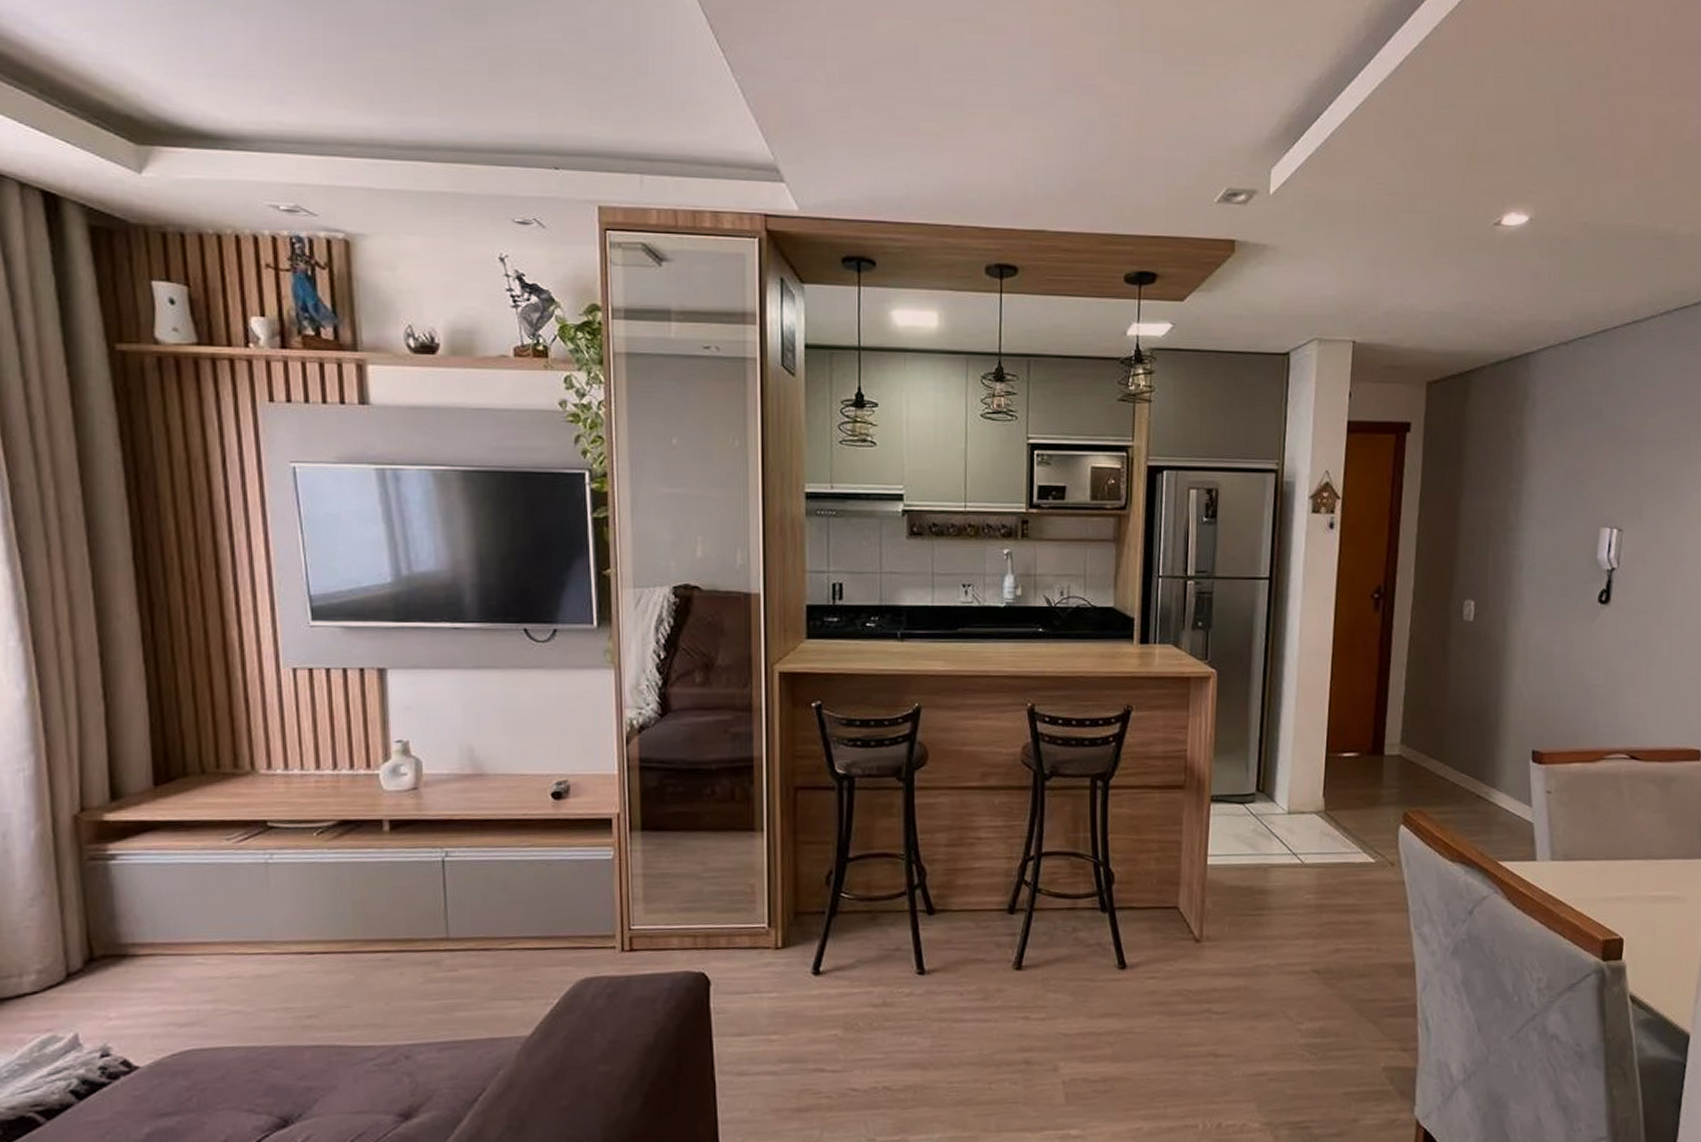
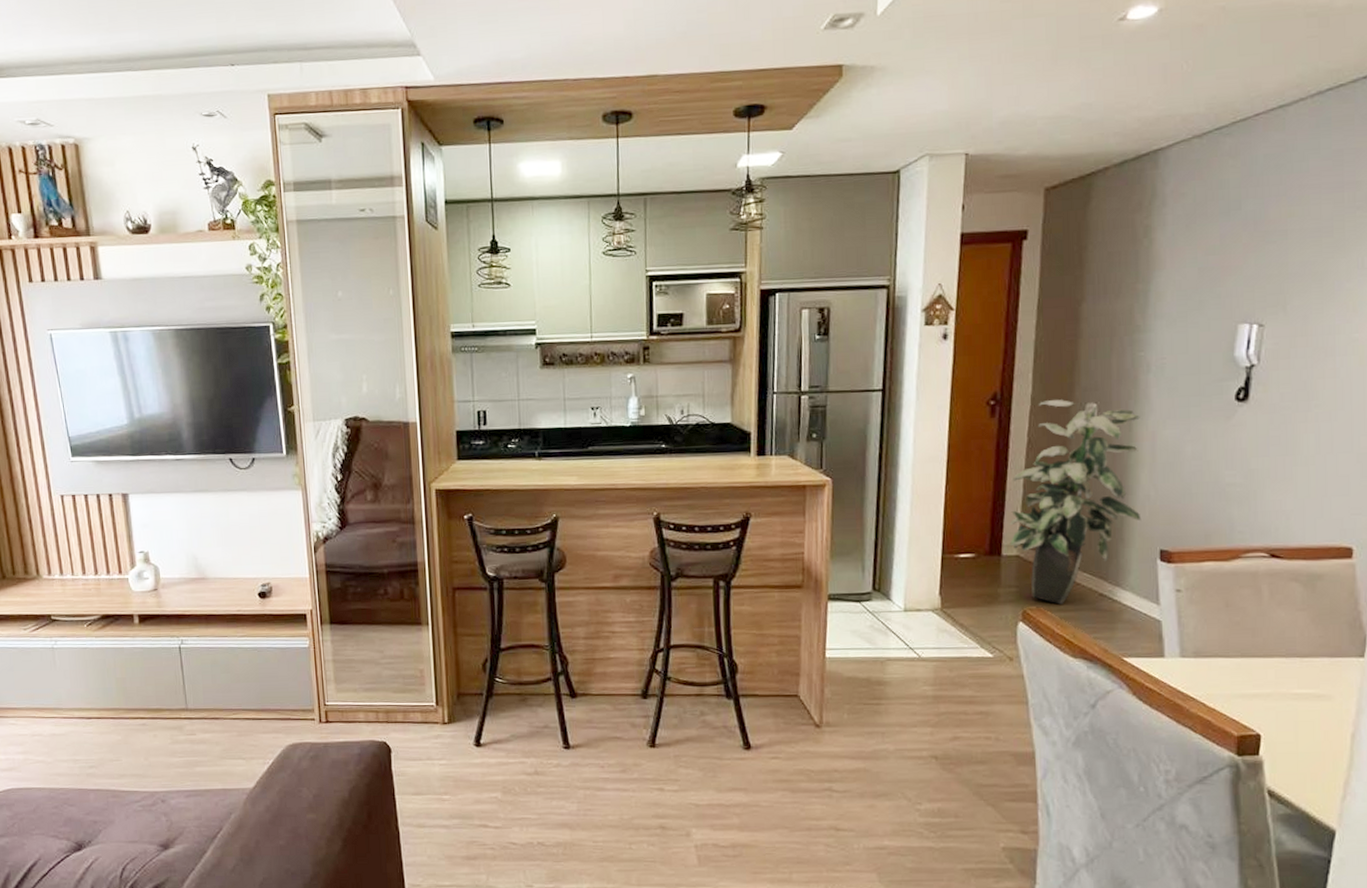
indoor plant: none [1391,594,1515,807] -> present [1009,399,1142,605]

